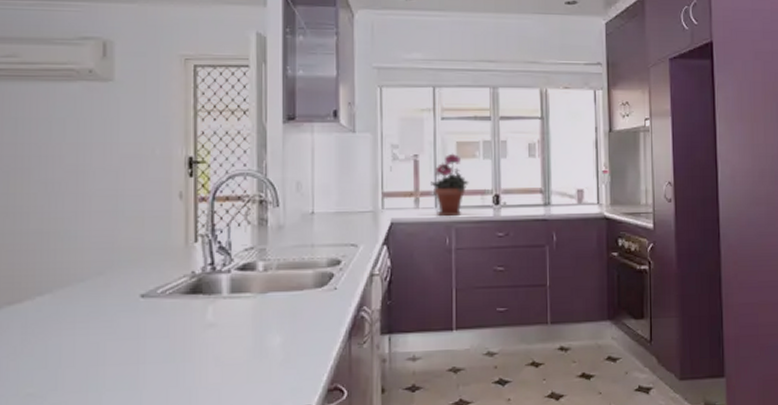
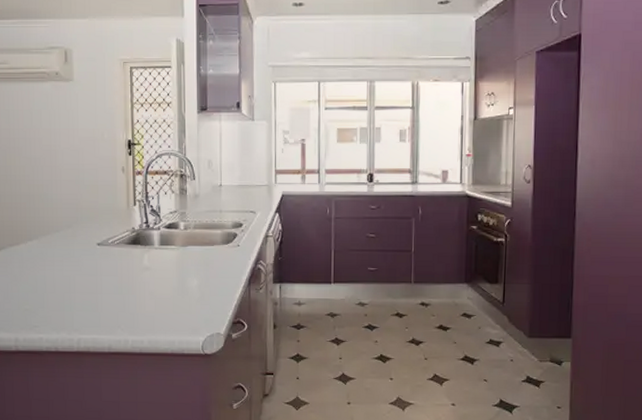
potted plant: present [431,153,469,218] -> none [315,138,347,193]

